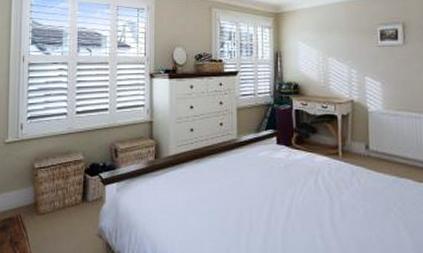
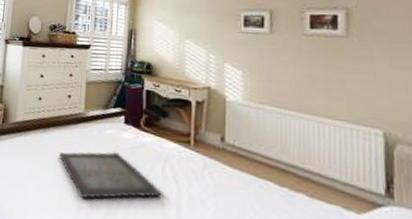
serving tray: none [216,172,316,221] -> present [59,151,162,199]

